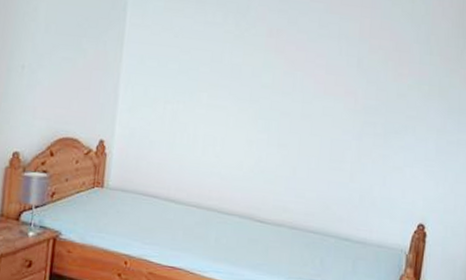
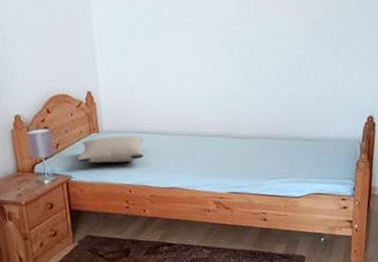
pillow: none [72,193,153,228] -> present [77,135,144,163]

